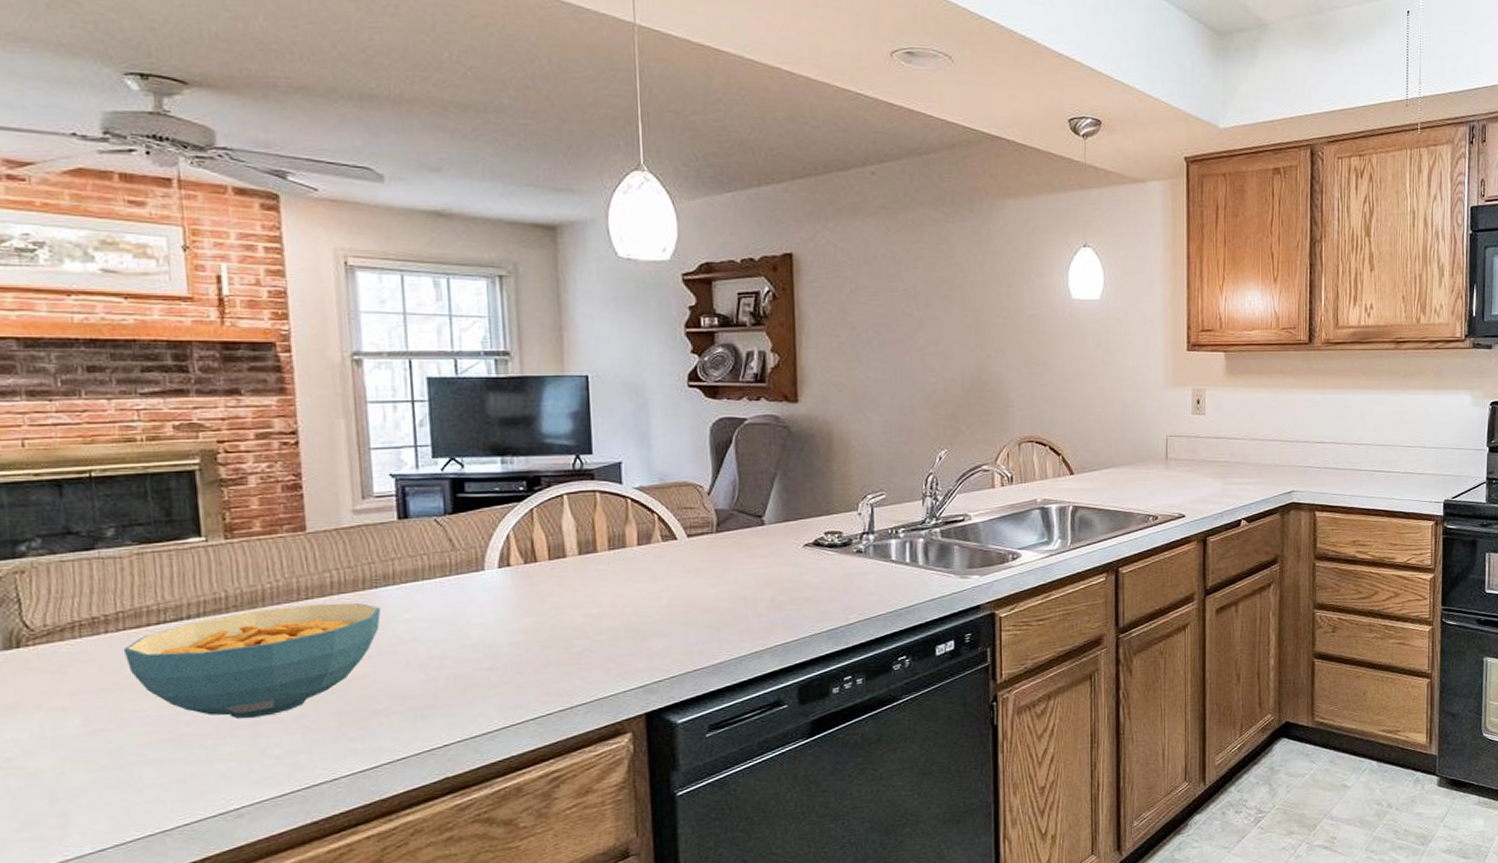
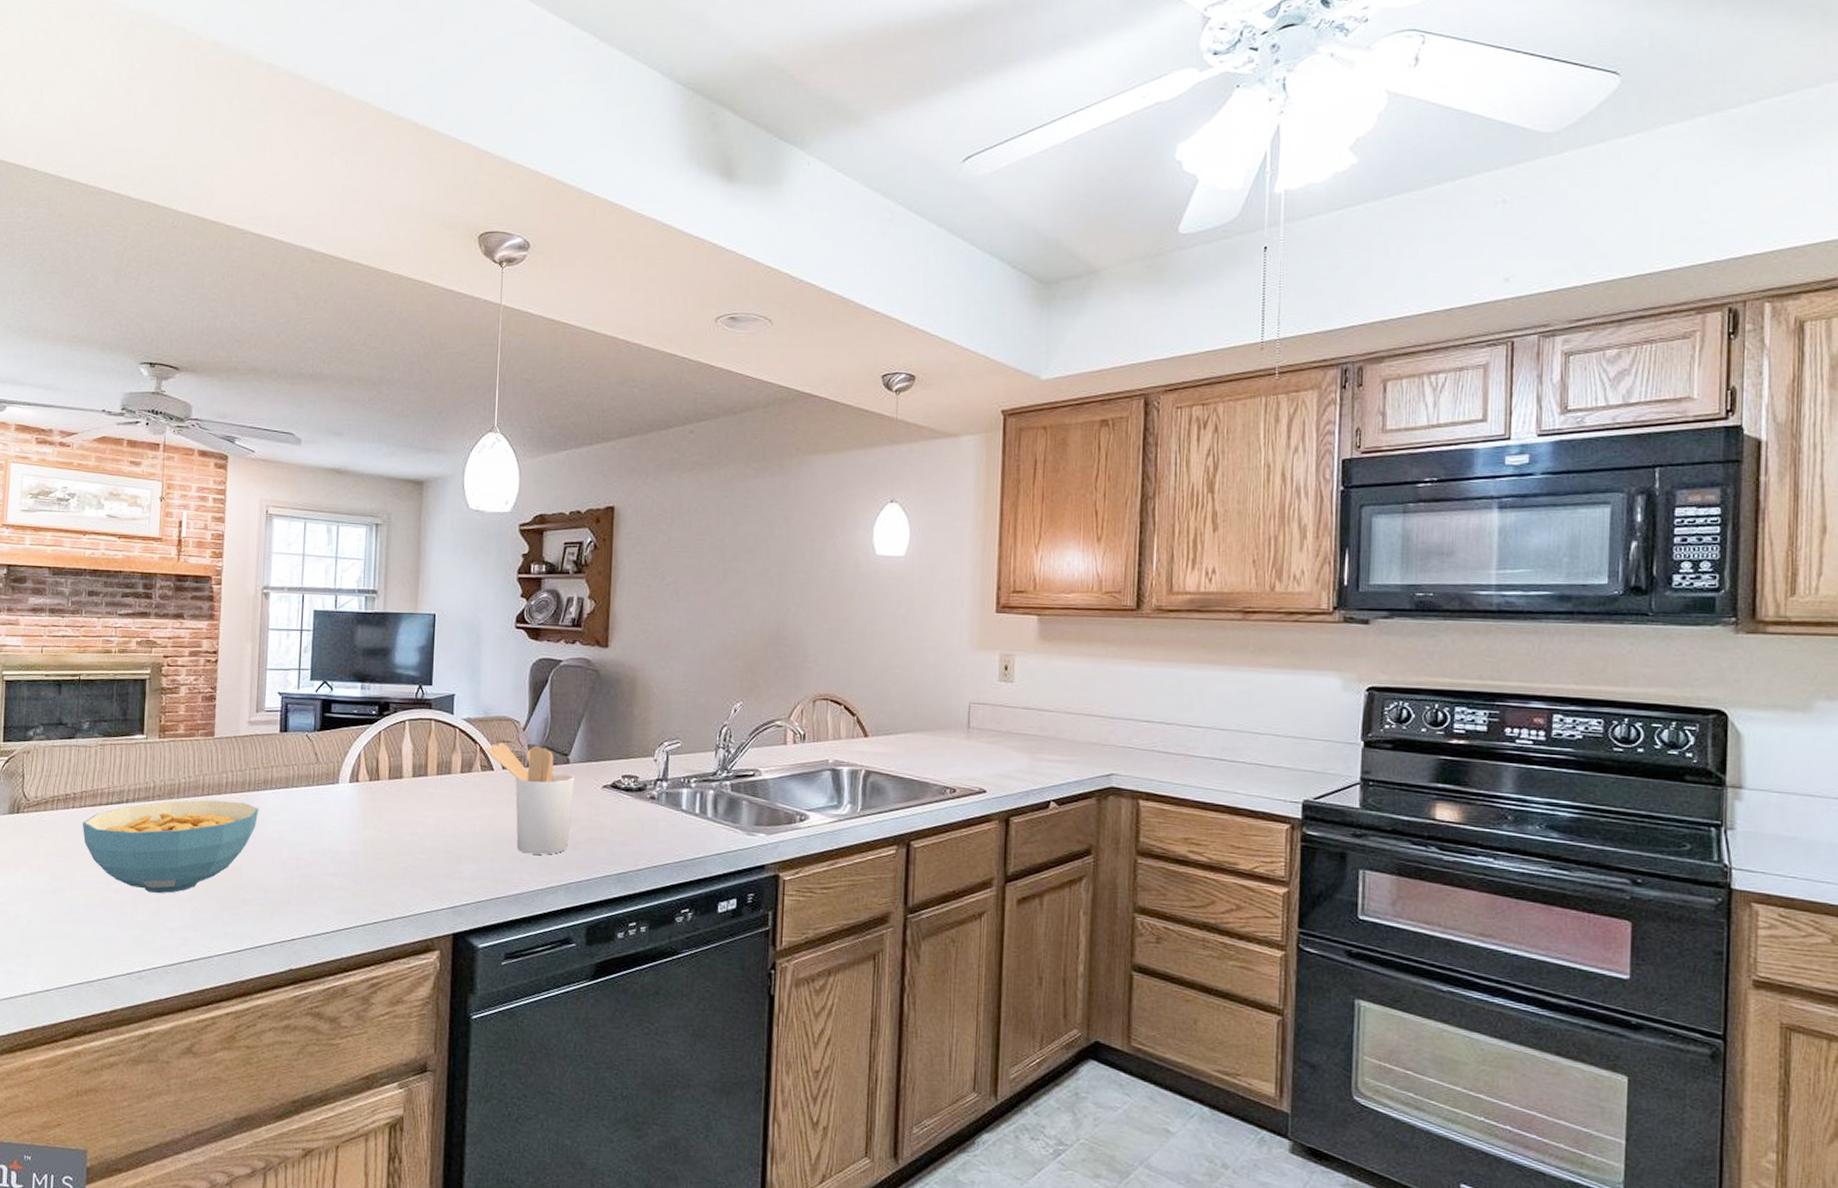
utensil holder: none [664,509,773,622] -> present [485,742,575,855]

